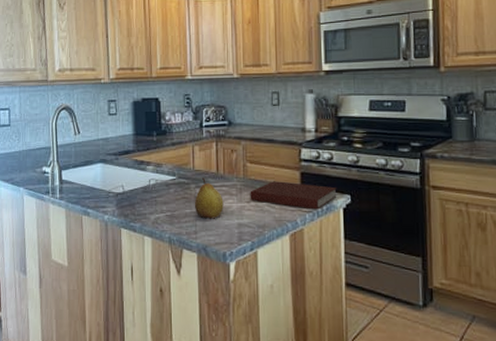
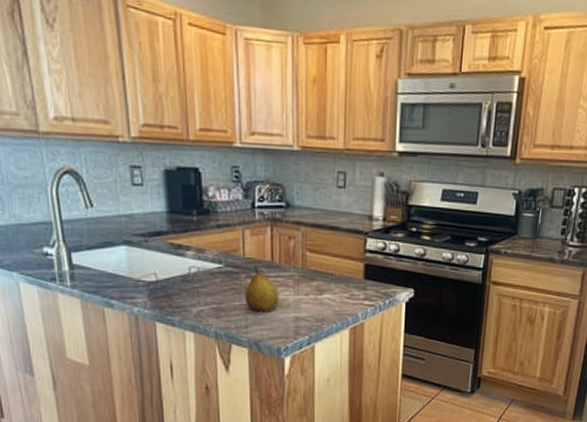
notebook: present [250,181,337,210] -> none [308,273,401,303]

